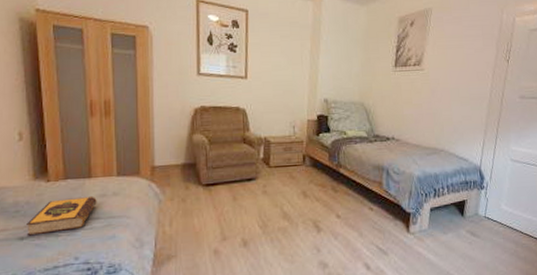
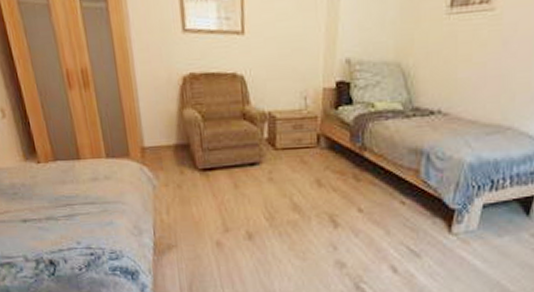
hardback book: present [26,196,97,236] -> none [26,179,90,219]

